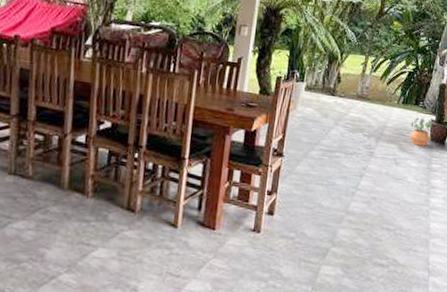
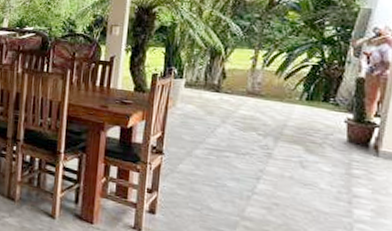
potted plant: present [409,117,432,146] -> none [318,115,349,149]

